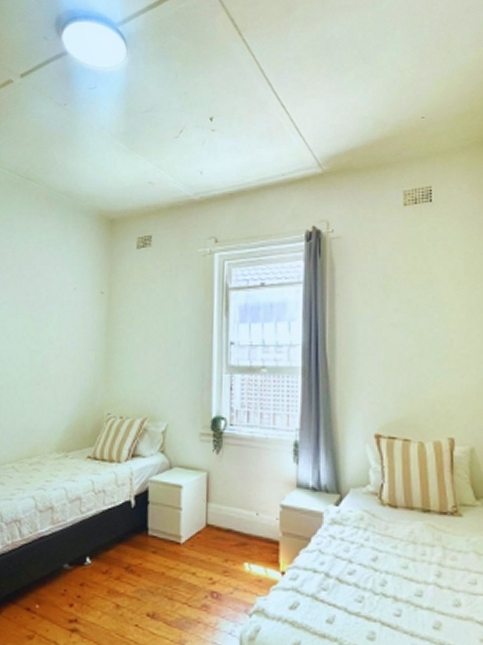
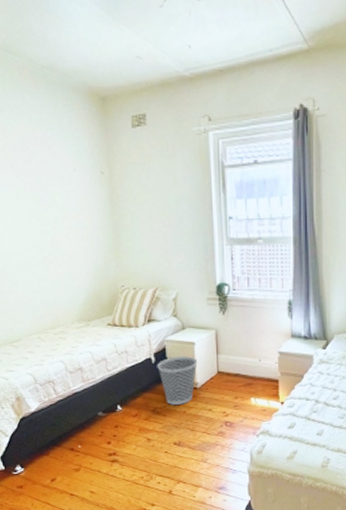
wastebasket: none [136,501,184,564] -> present [157,356,198,405]

